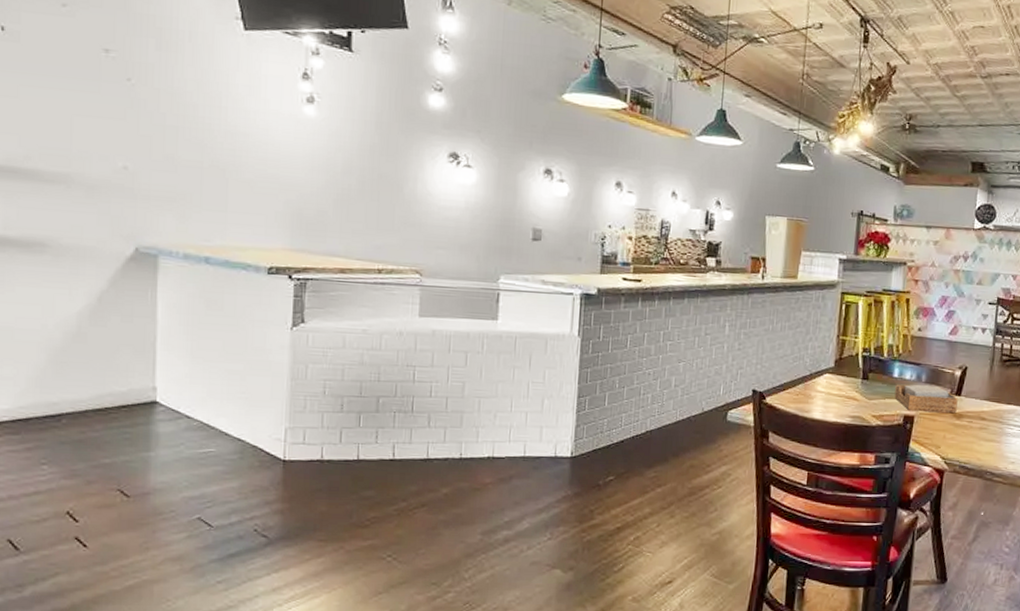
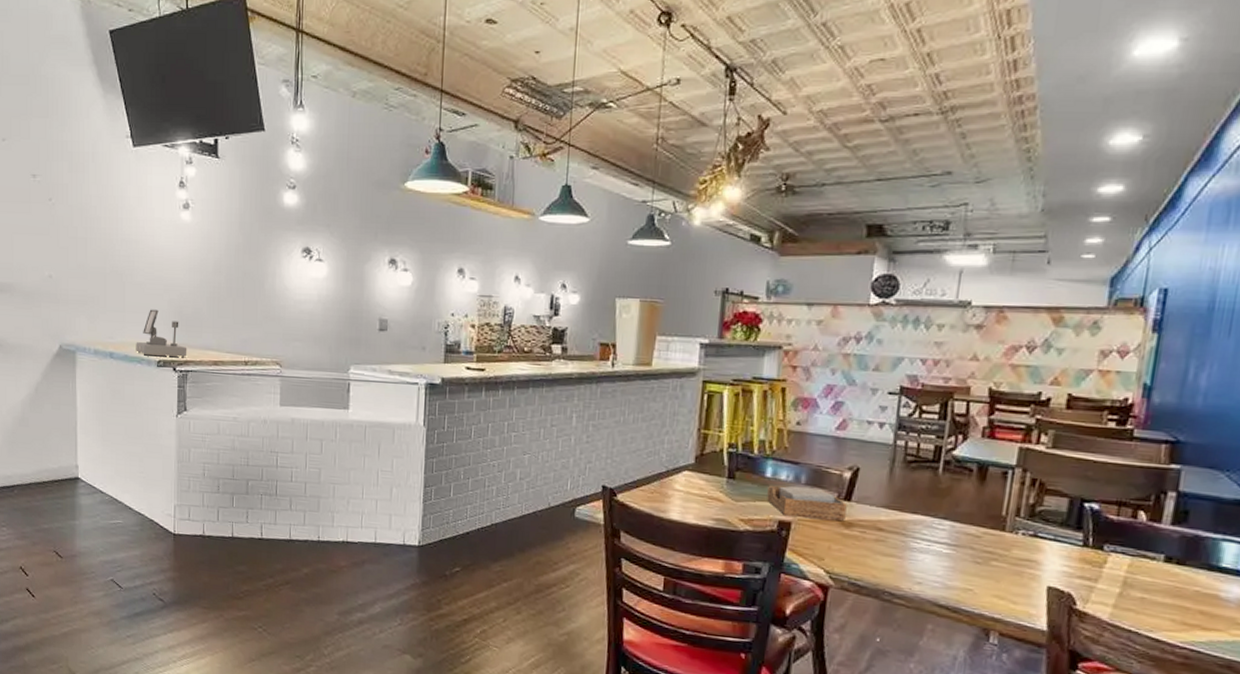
cash register: none [240,210,307,265] -> present [136,309,187,358]

